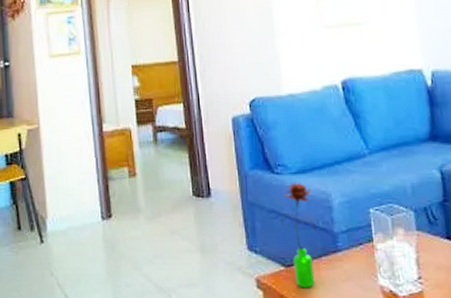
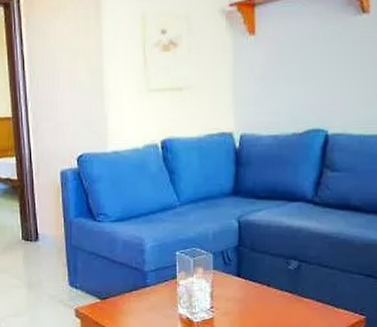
flower: present [281,182,317,289] -> none [100,229,130,317]

